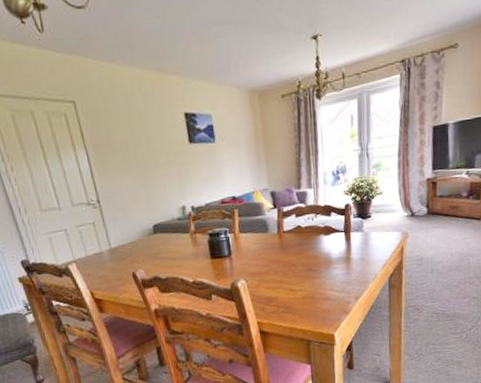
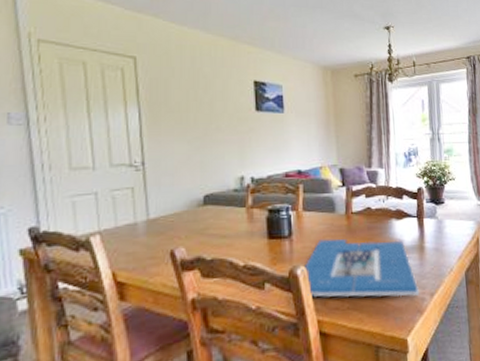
board game: none [242,253,346,304] -> present [302,238,420,297]

